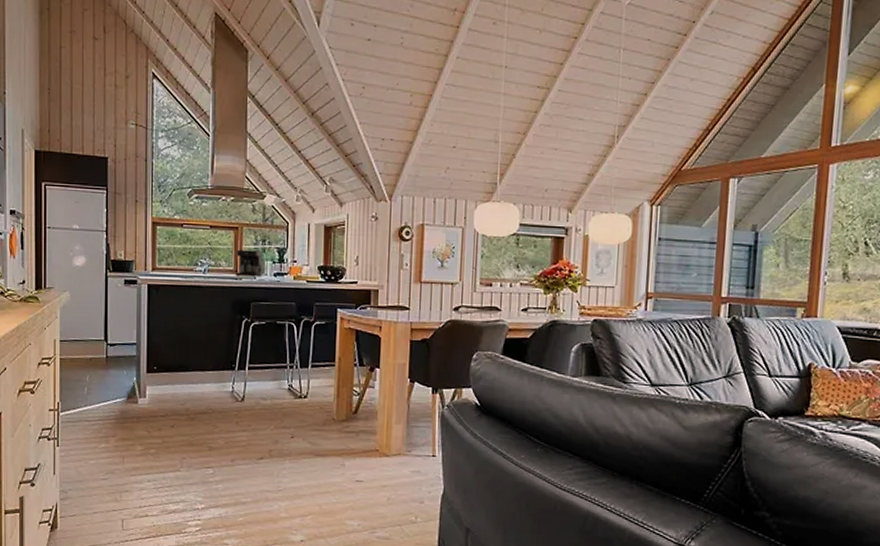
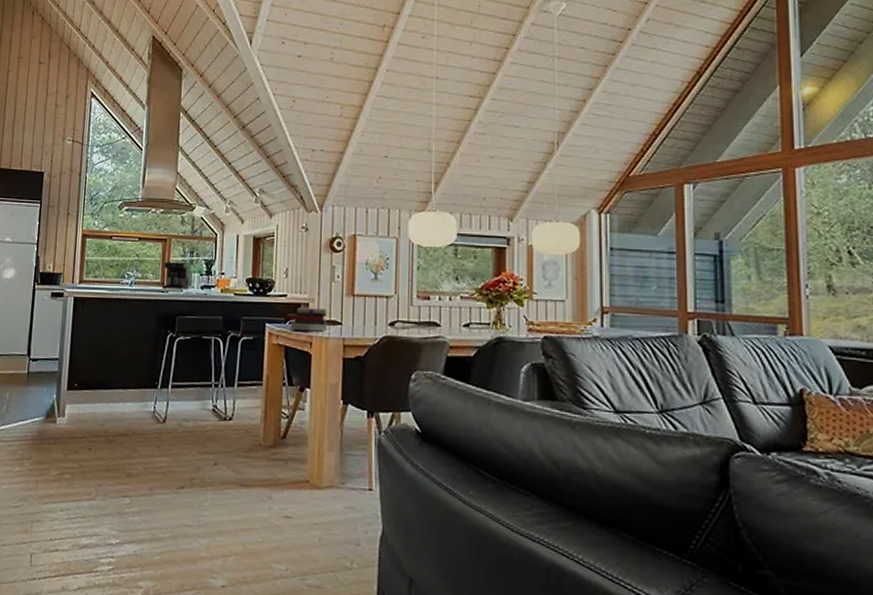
books: none [357,293,396,318] -> present [286,307,328,333]

